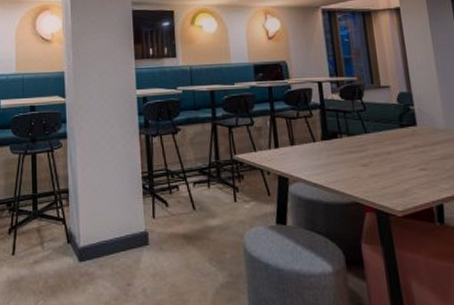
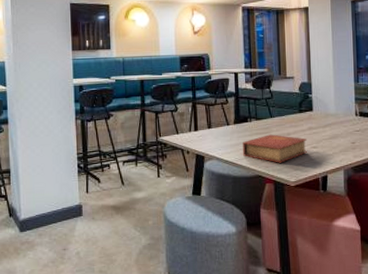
book: none [333,153,414,188] -> present [243,134,307,163]

